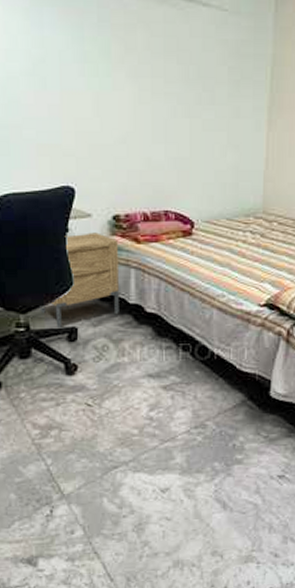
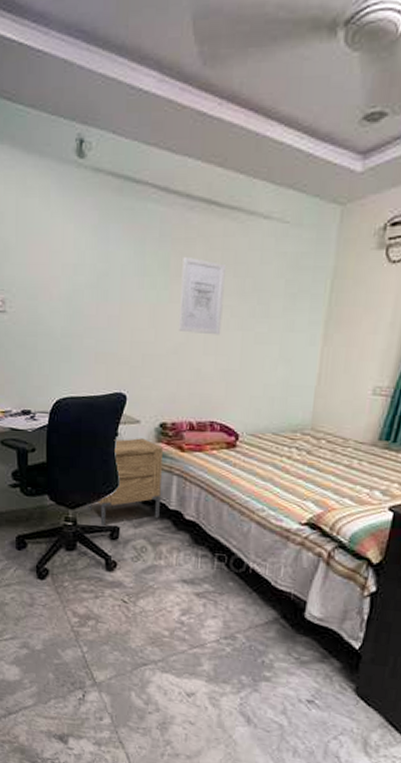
wall art: none [124,42,169,123] -> present [179,256,226,335]

